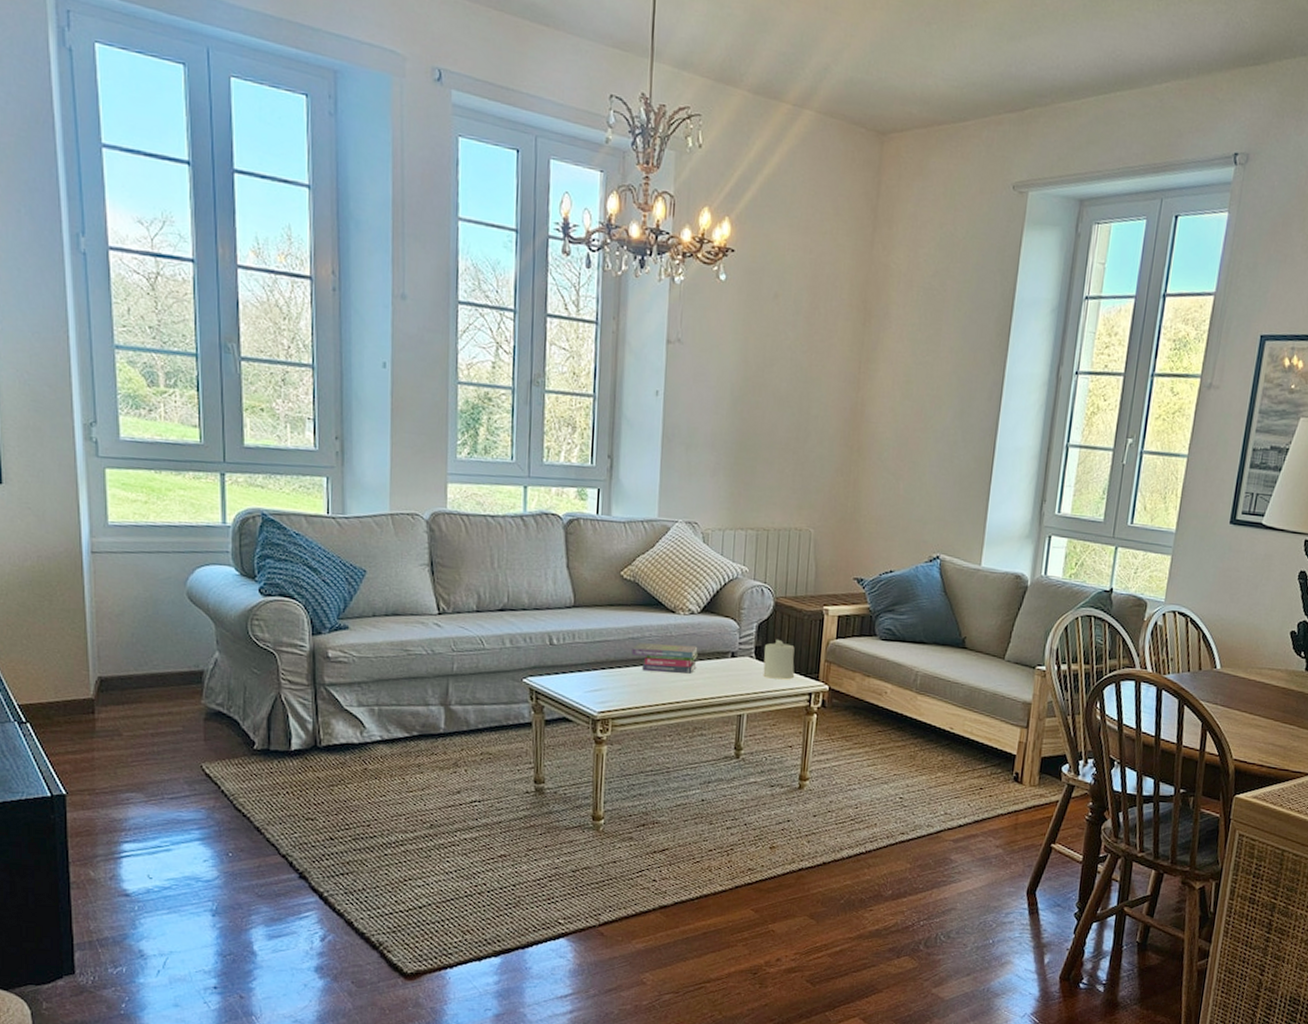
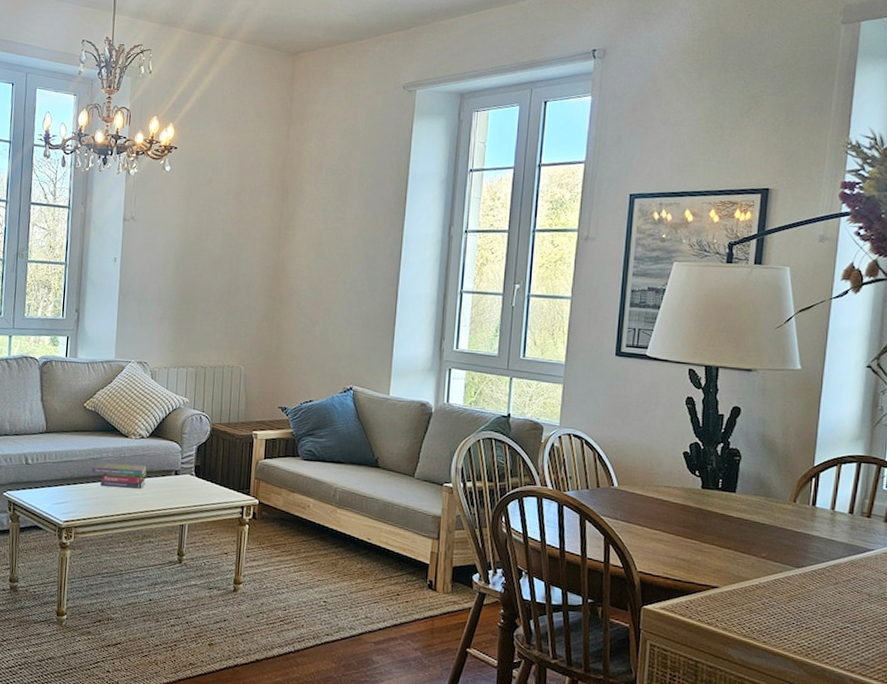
candle: present [763,638,795,680] -> none [202,459,229,495]

